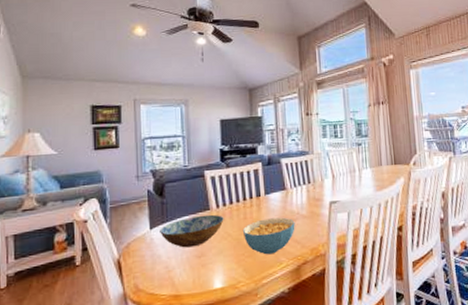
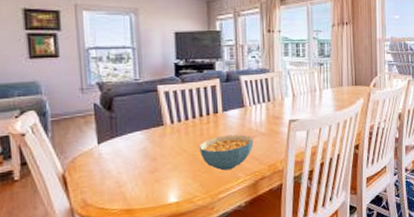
bowl: present [160,214,224,248] -> none [109,130,179,163]

